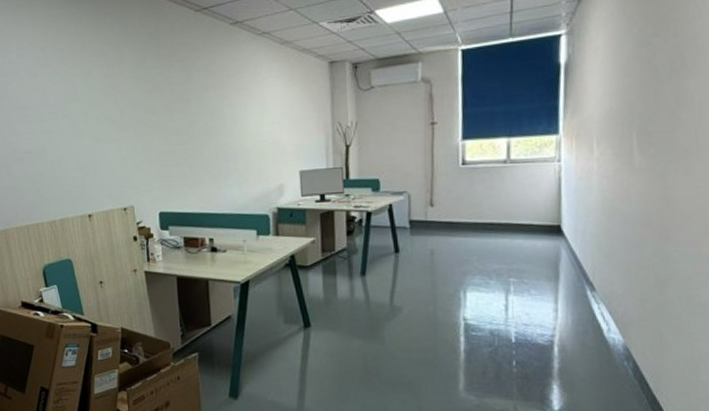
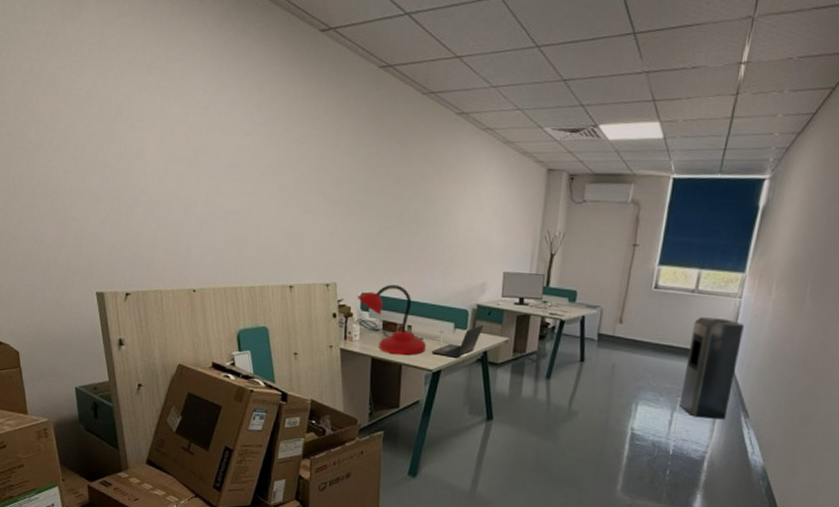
desk lamp: none [155,199,231,271] -> present [356,284,427,356]
laptop: none [237,227,287,266] -> present [431,324,484,358]
water dispenser: none [512,186,570,298] -> present [679,317,744,420]

